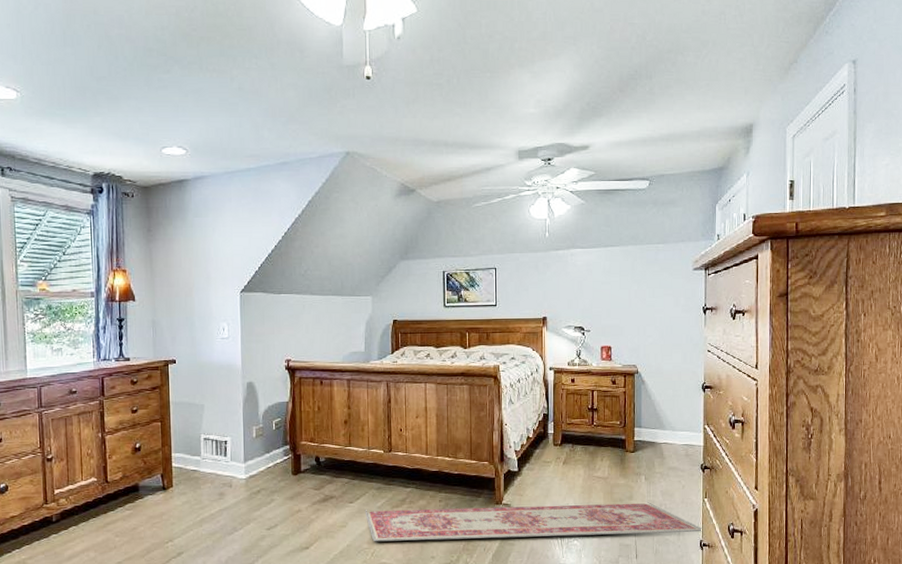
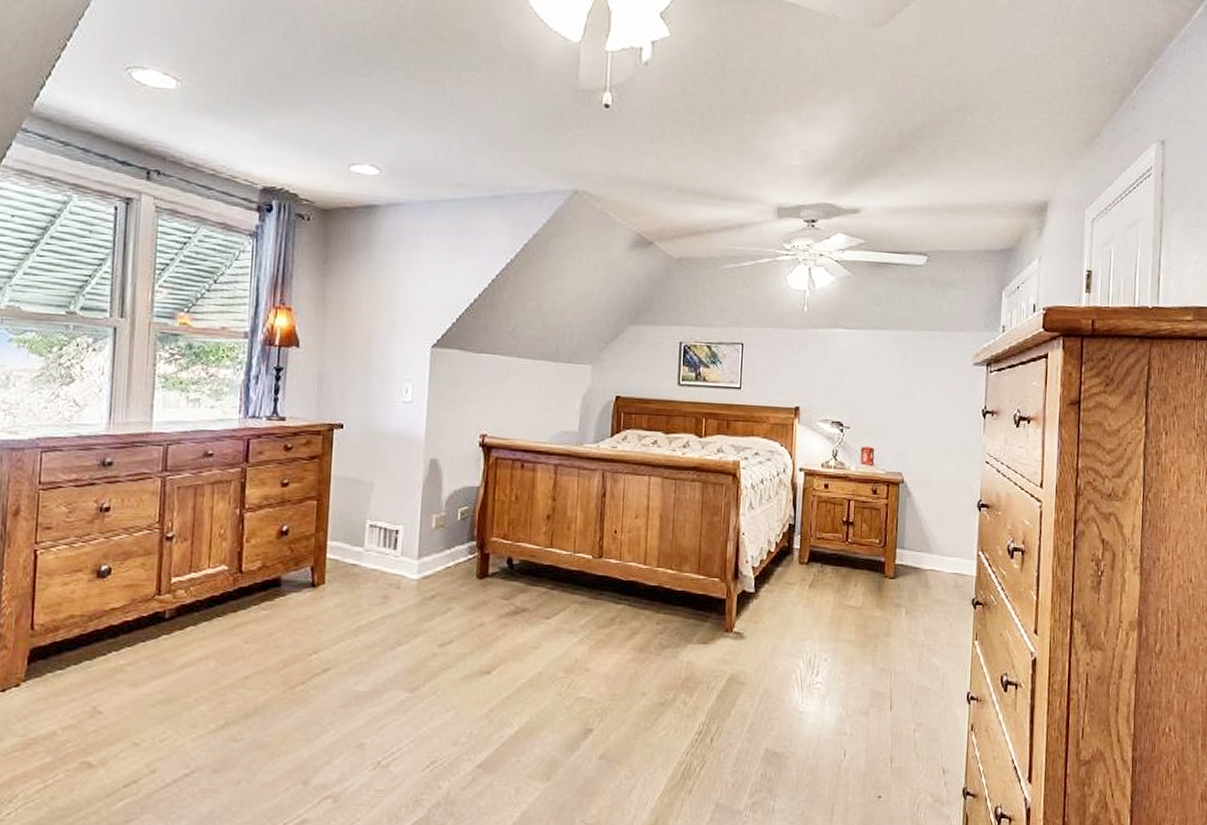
rug: present [365,501,703,542] -> none [563,627,972,682]

